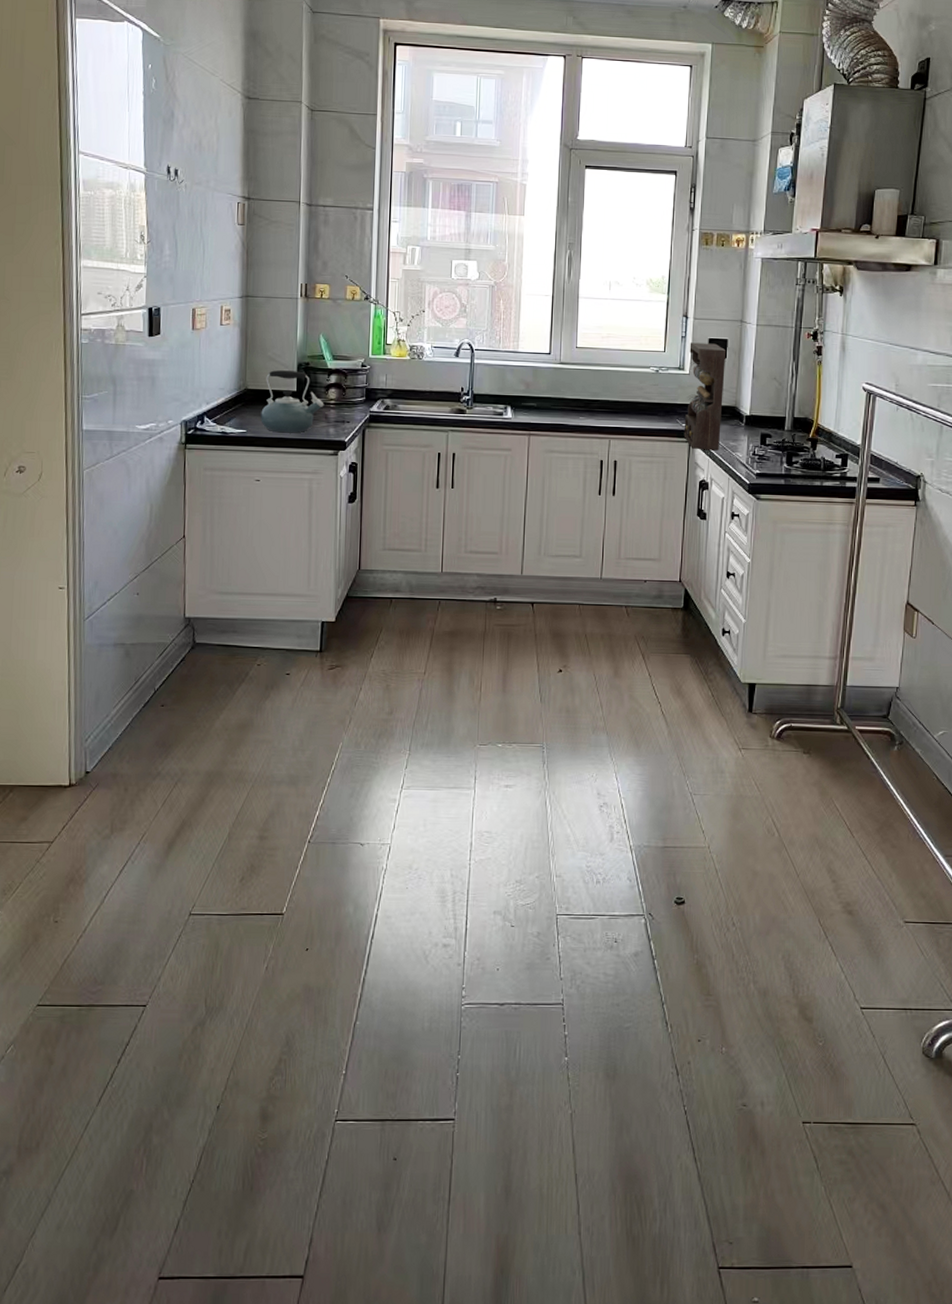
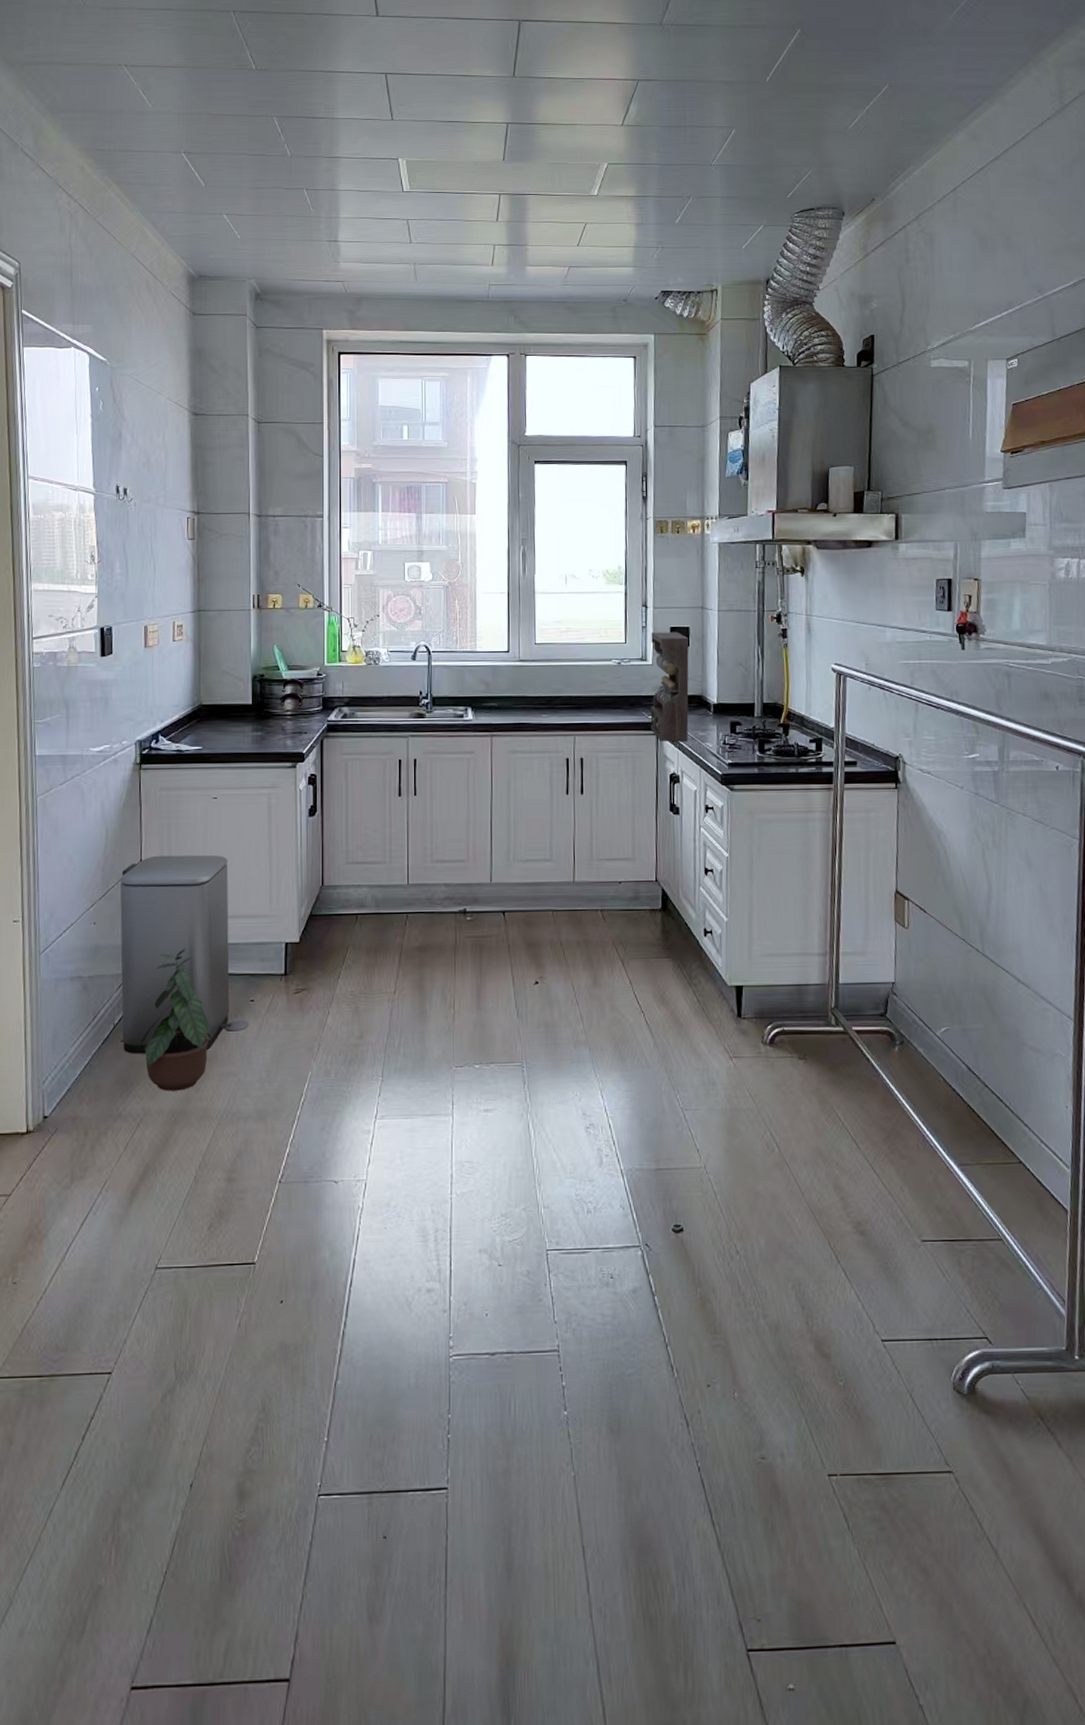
pedal bin: none [162,532,284,719] -> present [119,855,249,1054]
potted plant: none [178,622,250,754] -> present [139,949,214,1091]
kettle: present [261,370,324,433] -> none [216,683,281,748]

